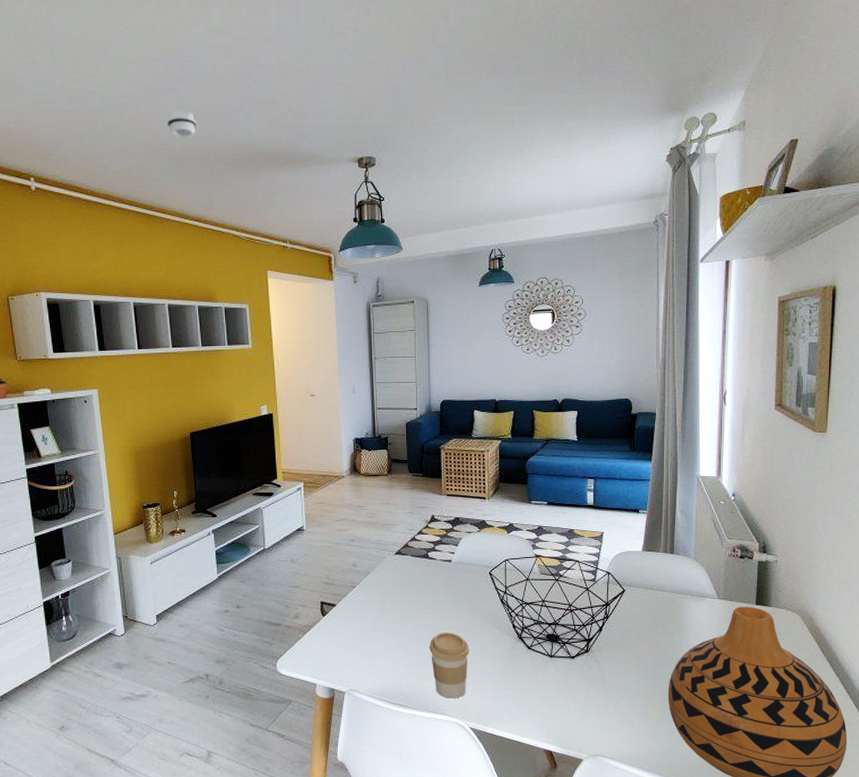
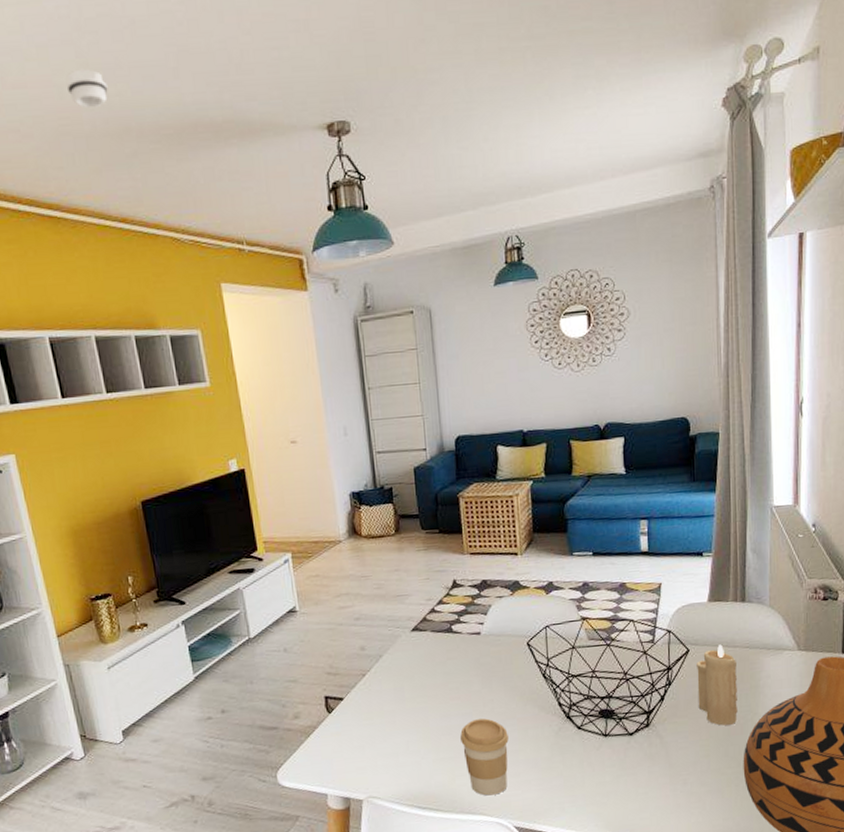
candle: none [631,588,665,657] -> present [697,644,738,726]

